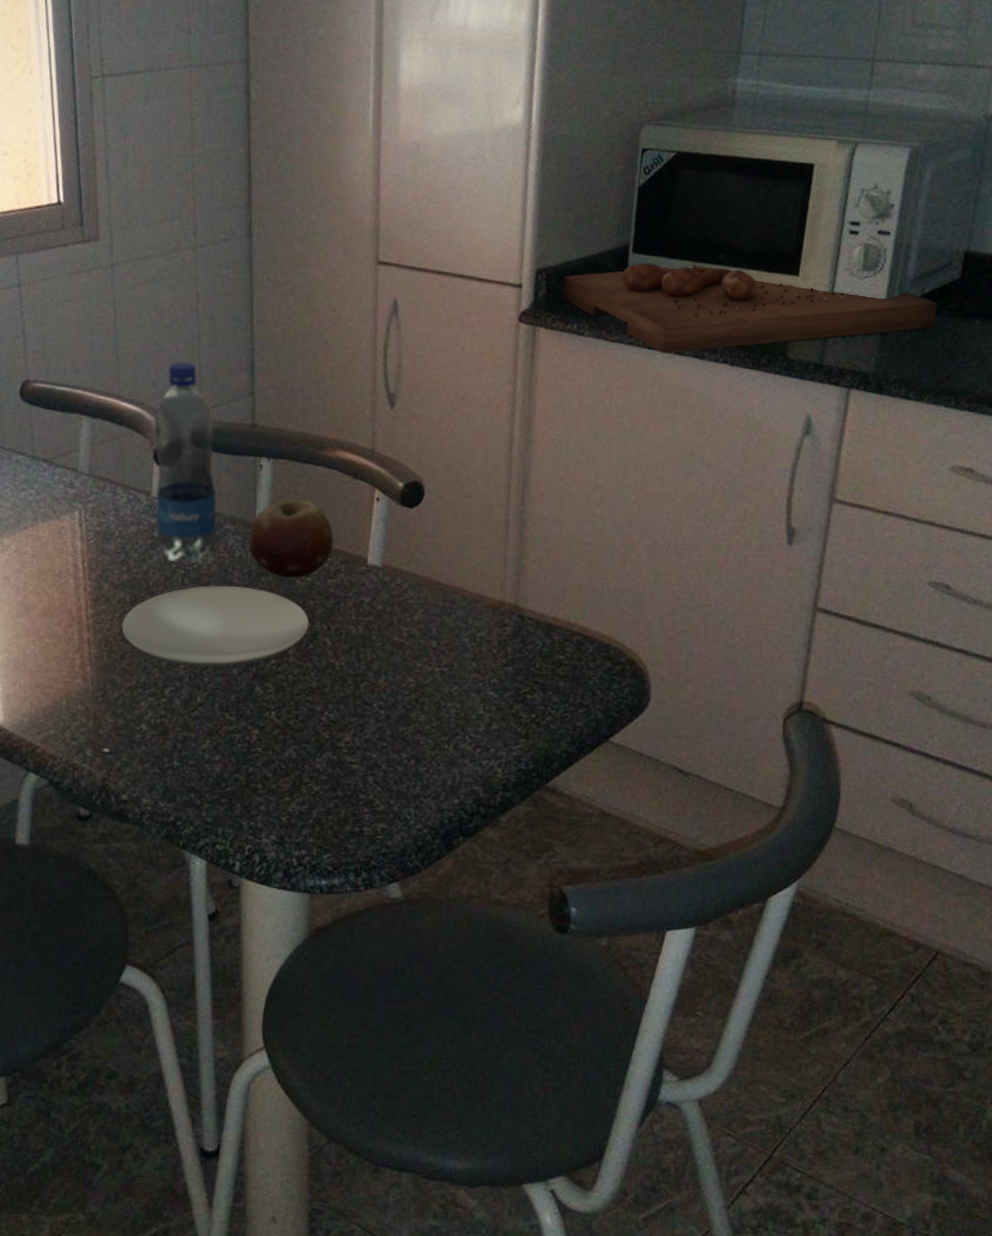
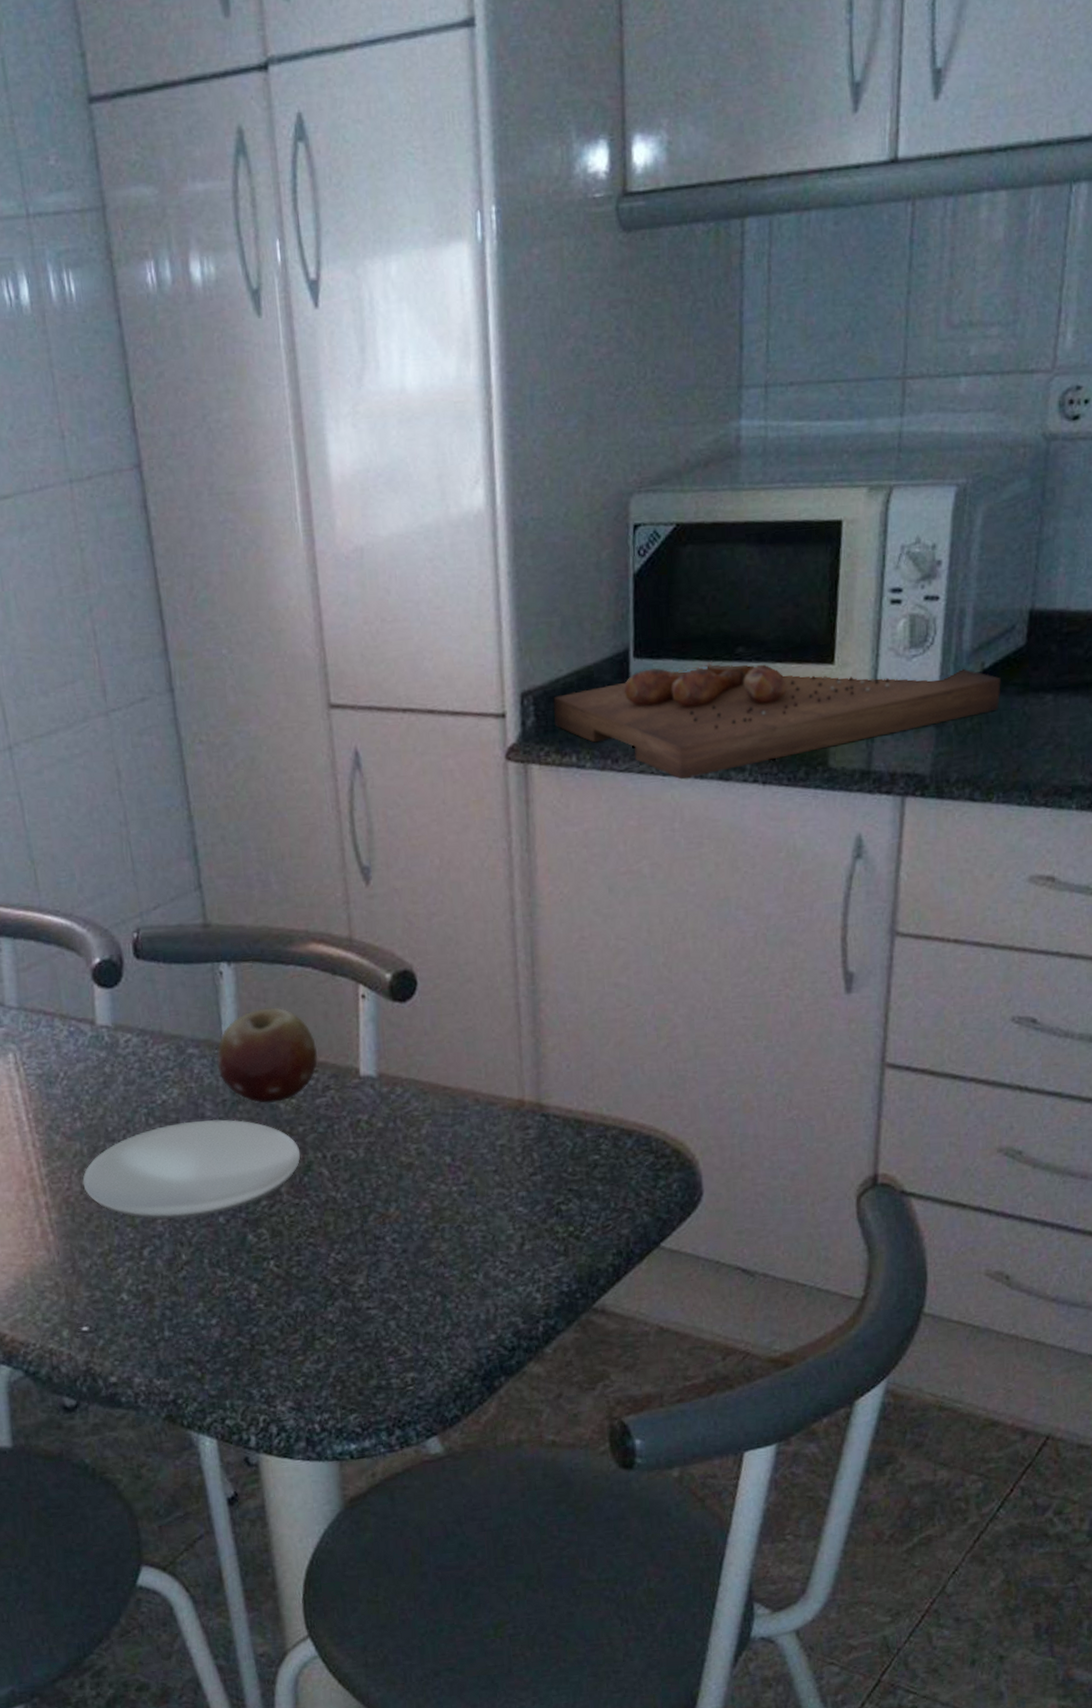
bottle: present [154,362,217,564] -> none [87,856,180,1100]

